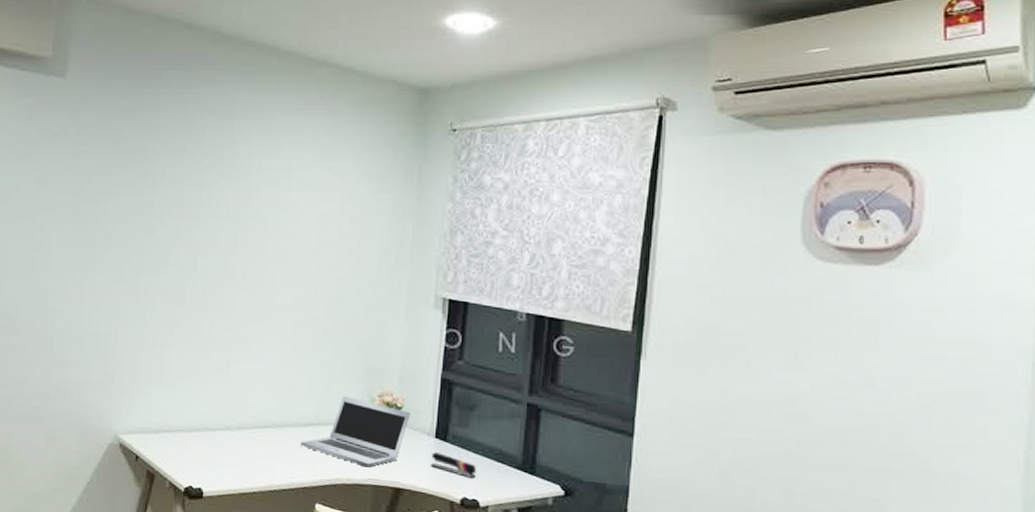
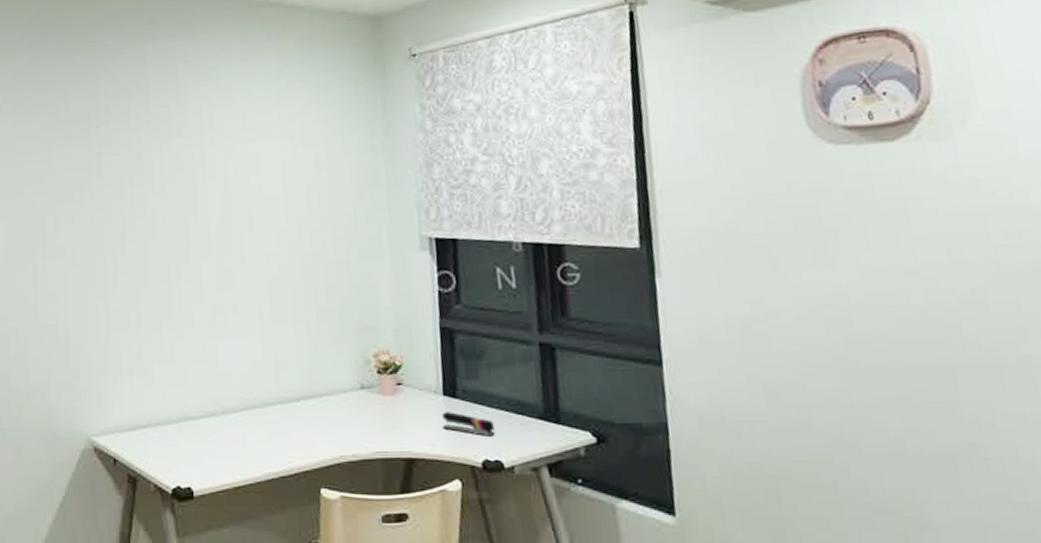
laptop: present [300,395,410,468] -> none [294,360,412,439]

